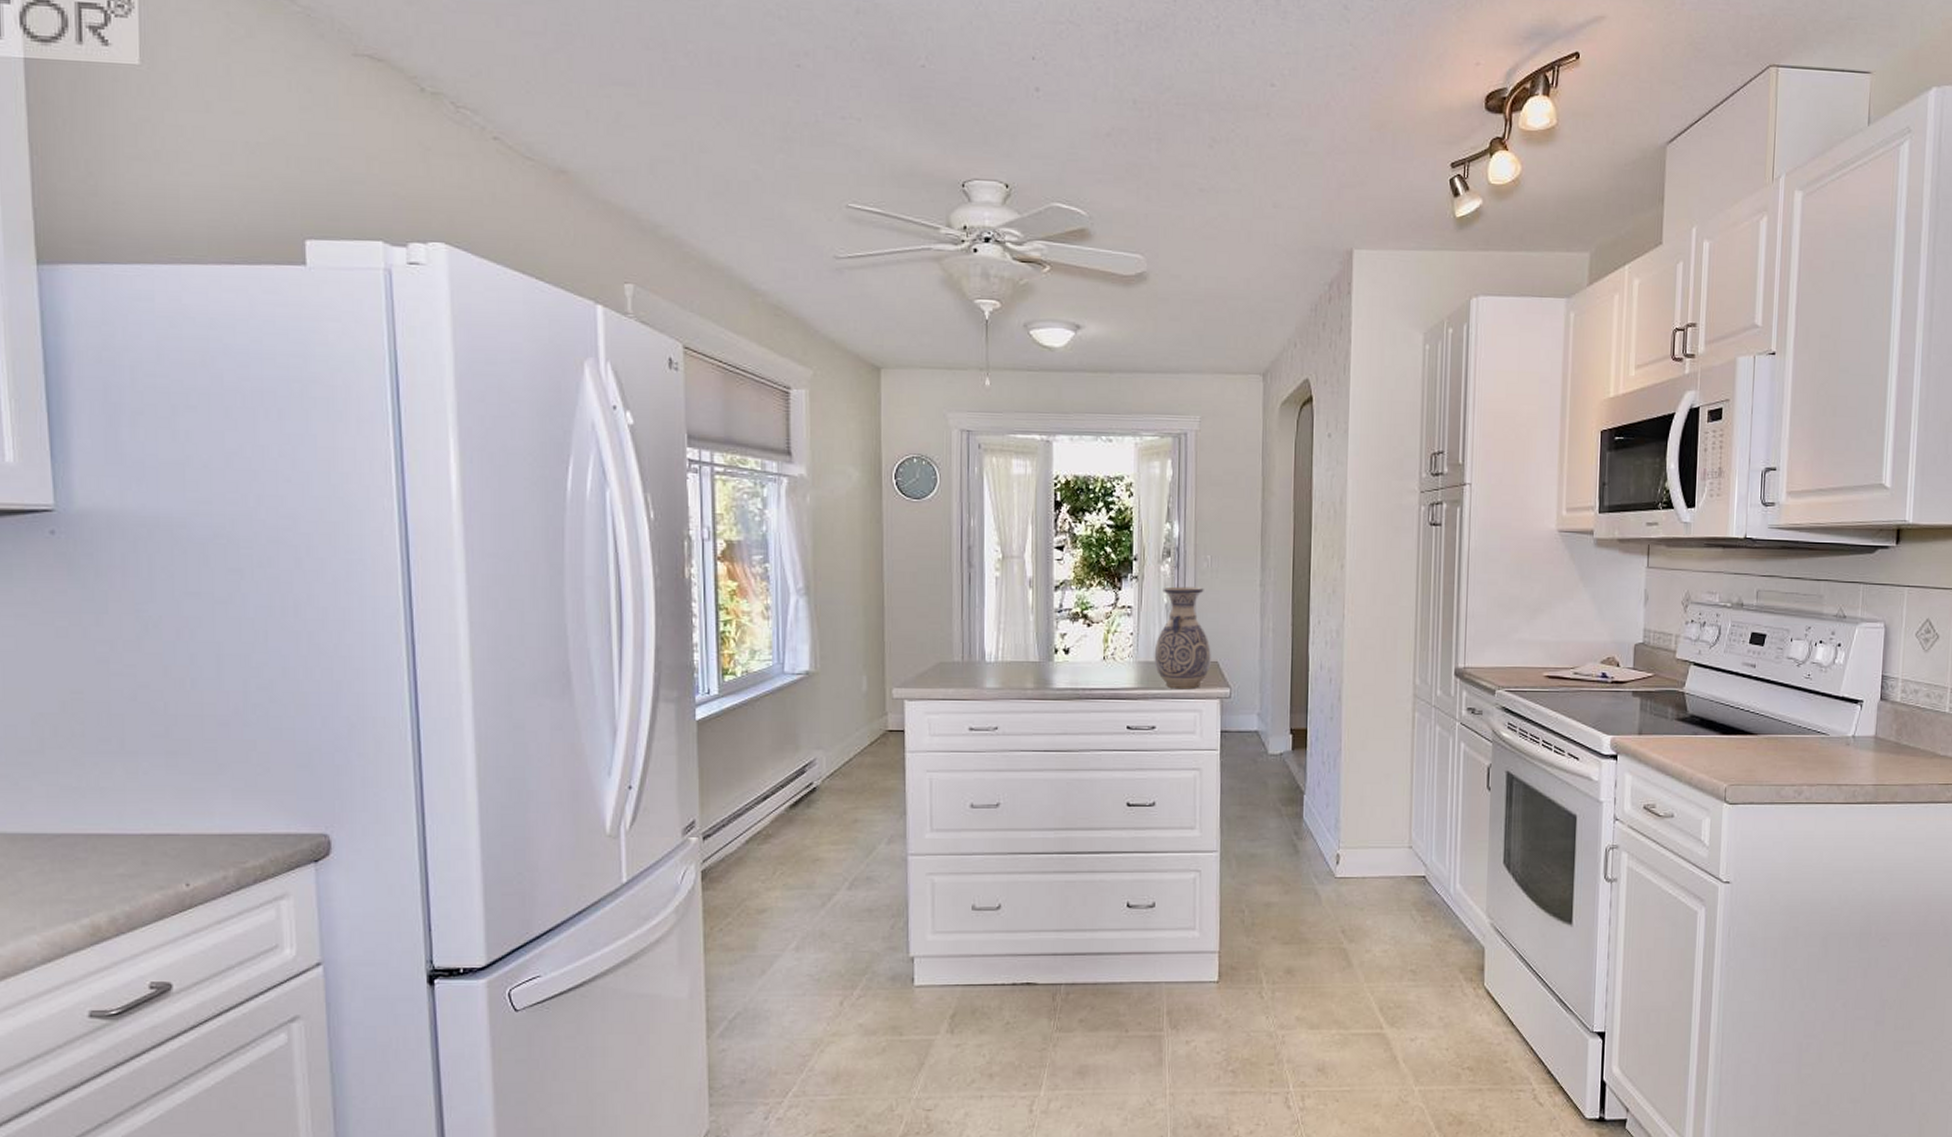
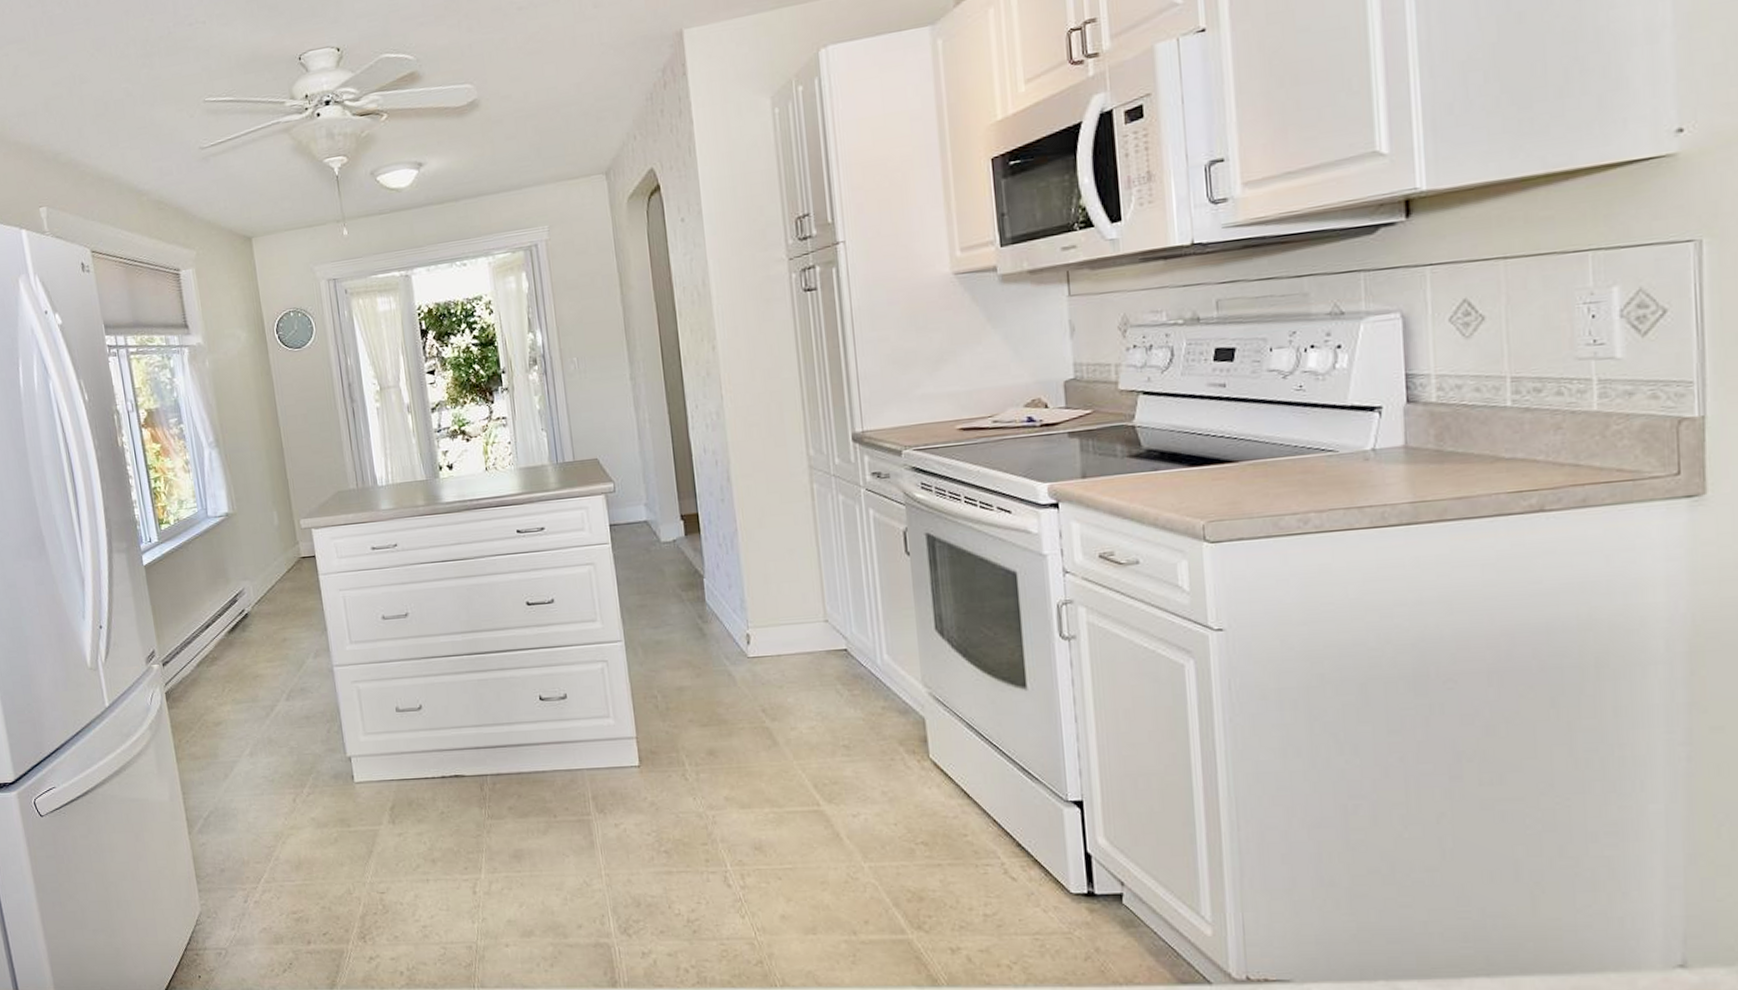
vase: present [1154,586,1211,690] -> none [533,389,591,490]

